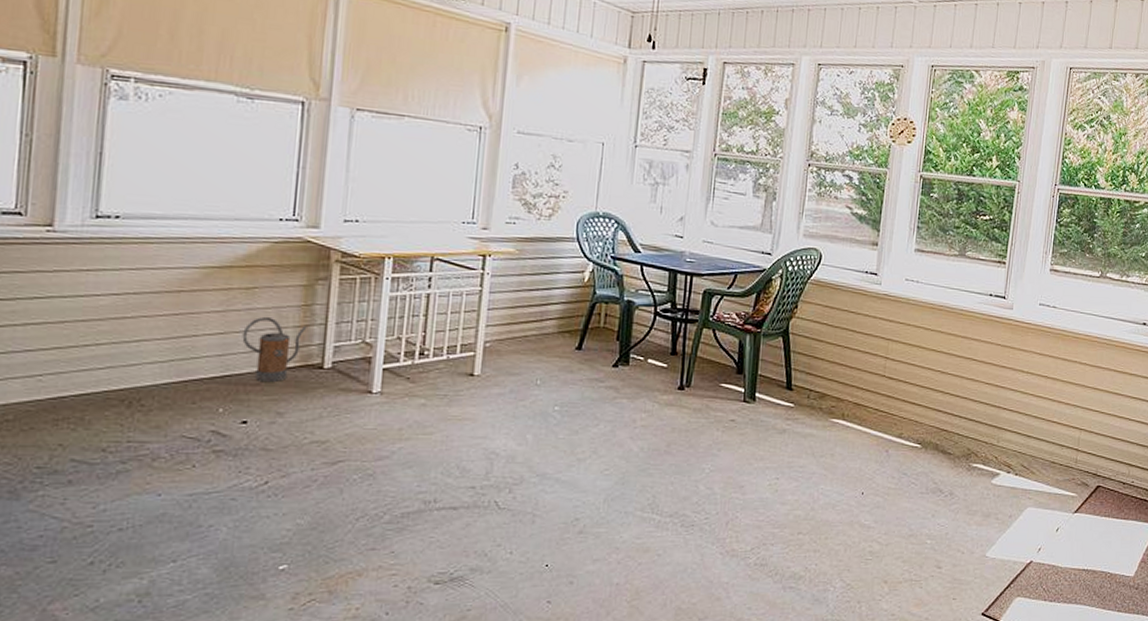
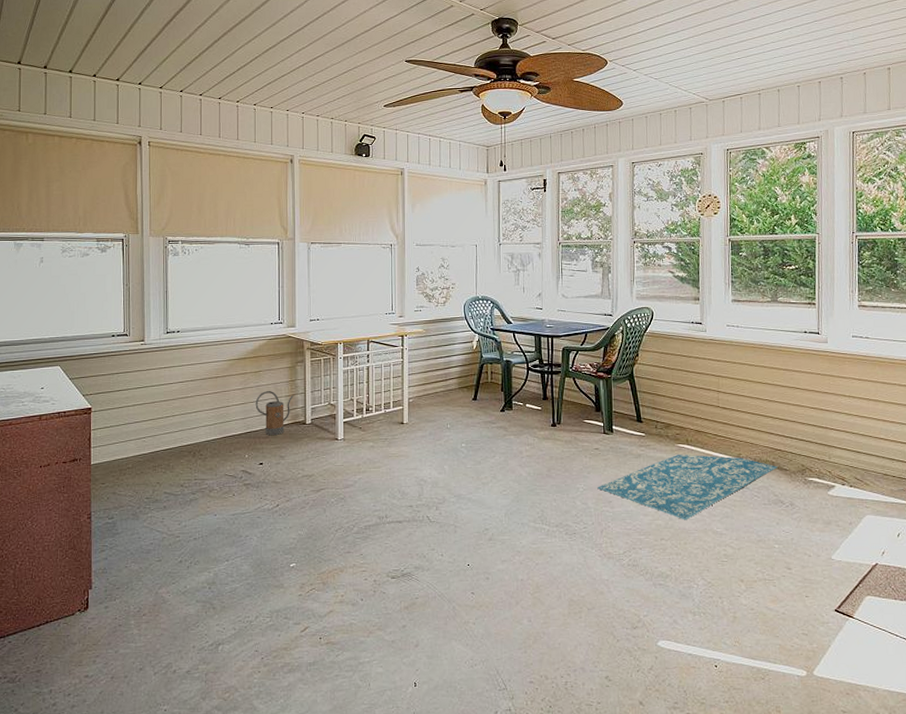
rug: none [728,430,942,511] -> present [597,454,778,520]

